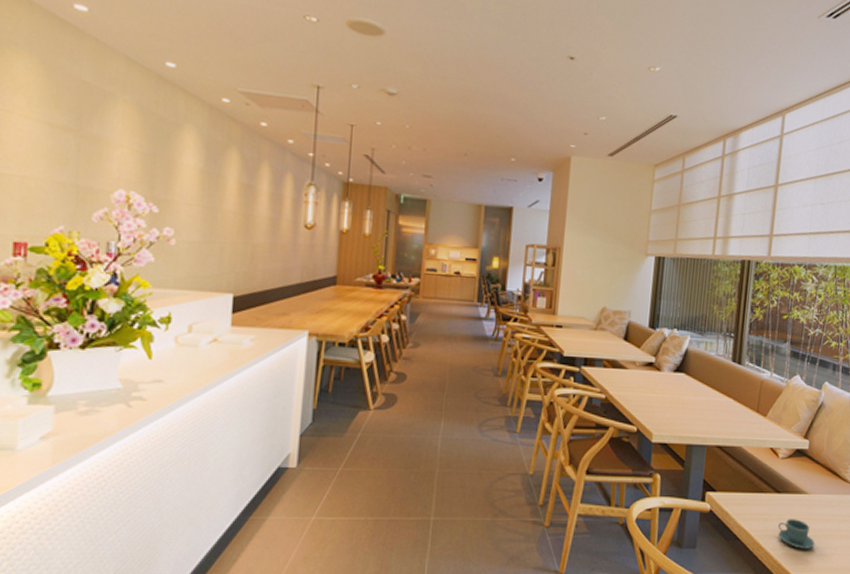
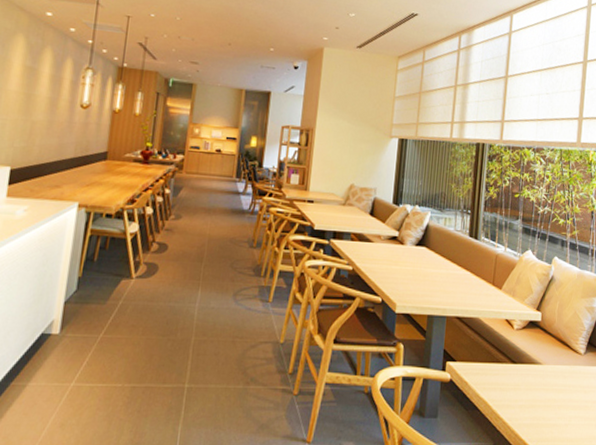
teacup: present [778,519,815,549] -> none [514,389,550,419]

